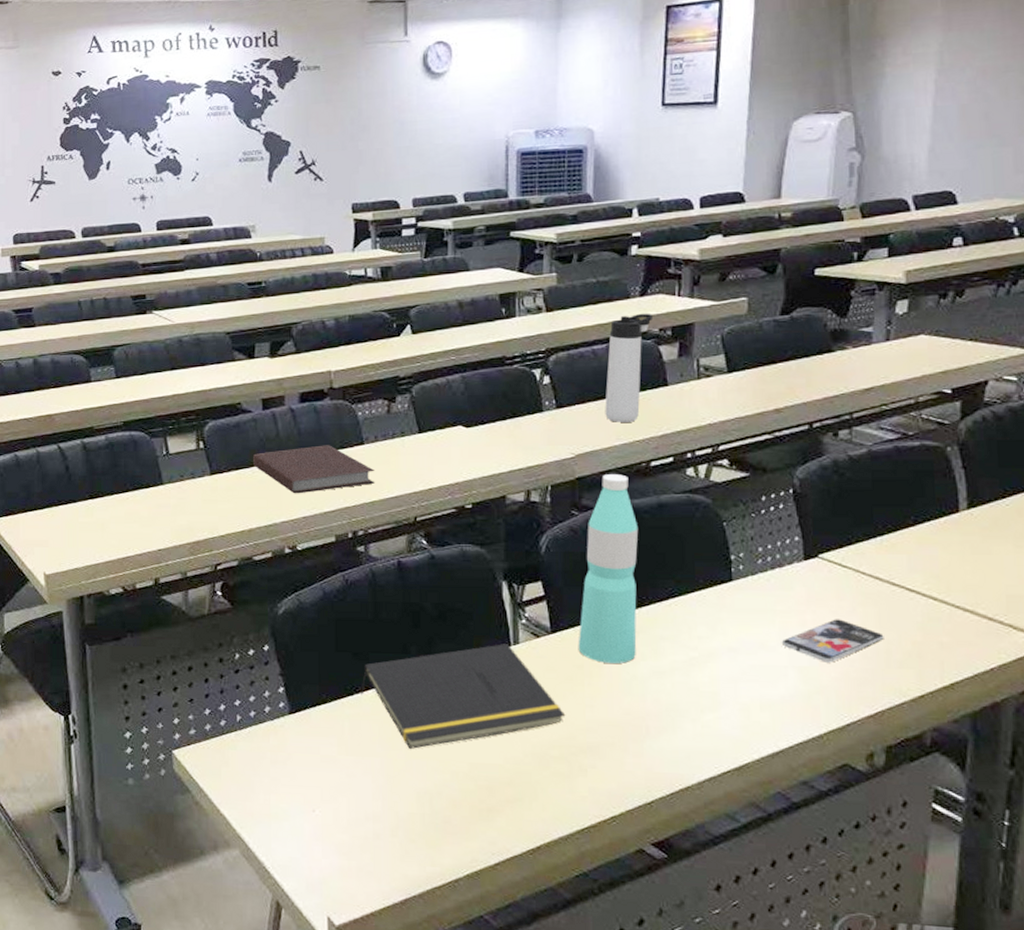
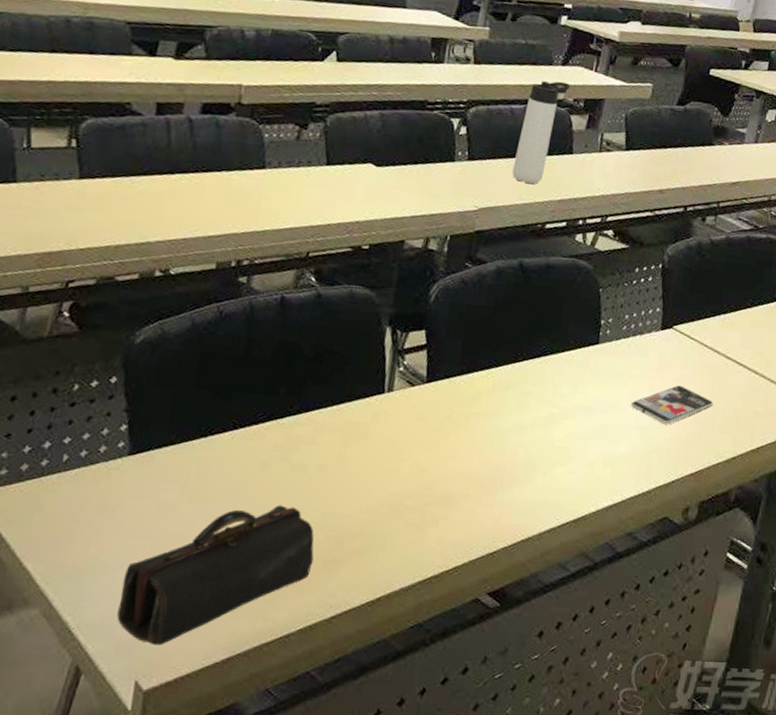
notebook: present [252,445,375,494] -> none [133,161,273,213]
pencil case: none [302,756,469,886] -> present [117,505,315,646]
notepad: present [360,644,566,749] -> none [215,390,427,497]
water bottle: present [578,474,639,663] -> none [449,231,525,417]

